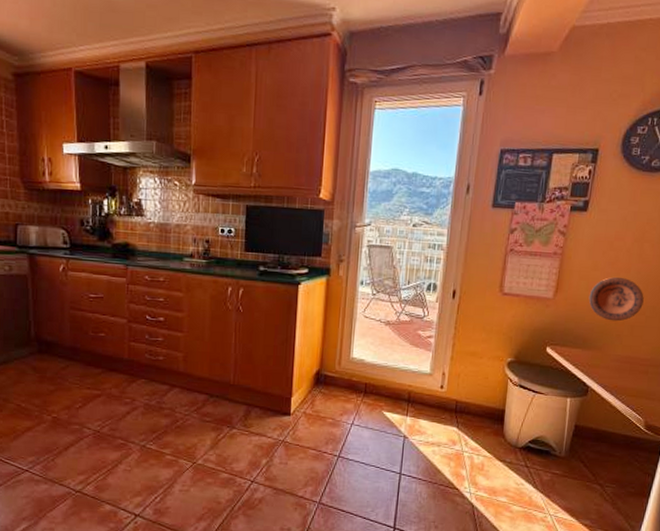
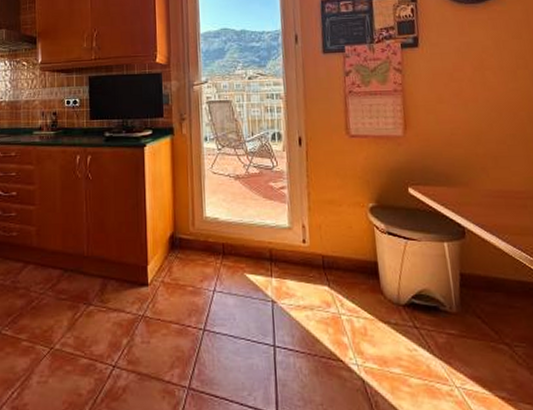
decorative plate: present [589,277,644,322] -> none [441,108,501,154]

